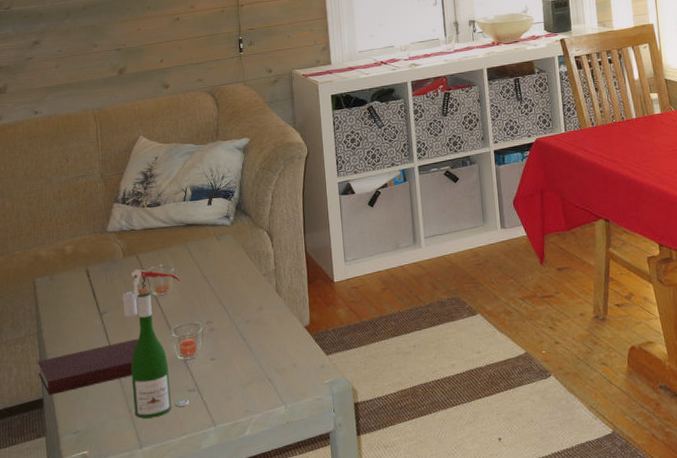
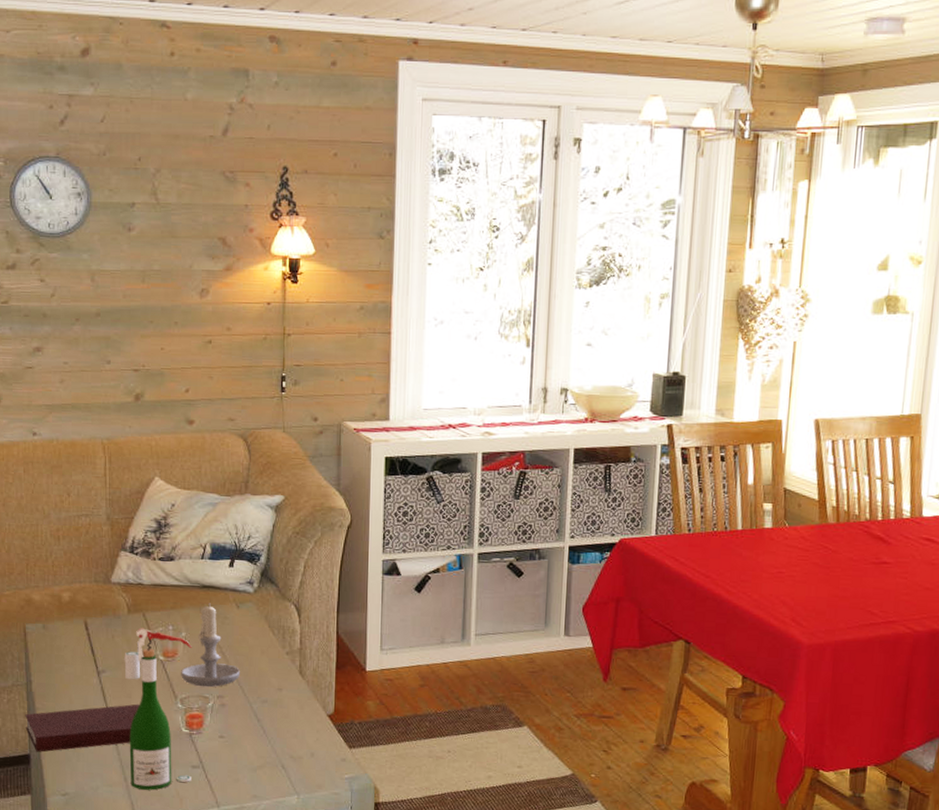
candle: none [173,239,225,316] -> present [181,603,241,688]

